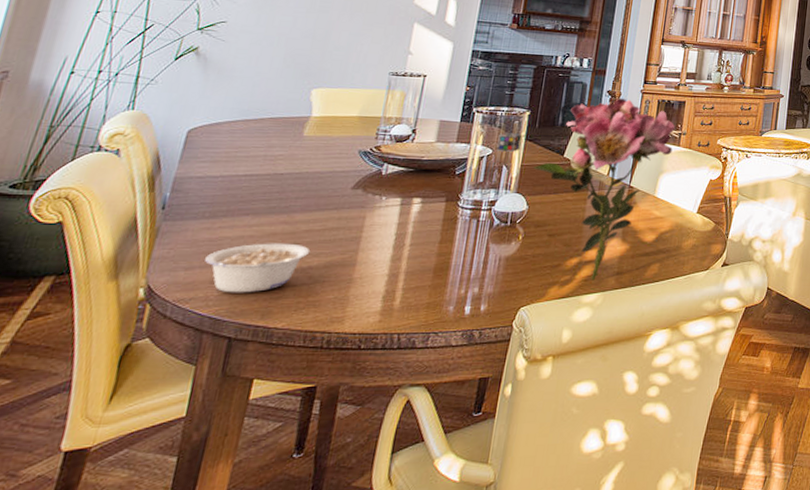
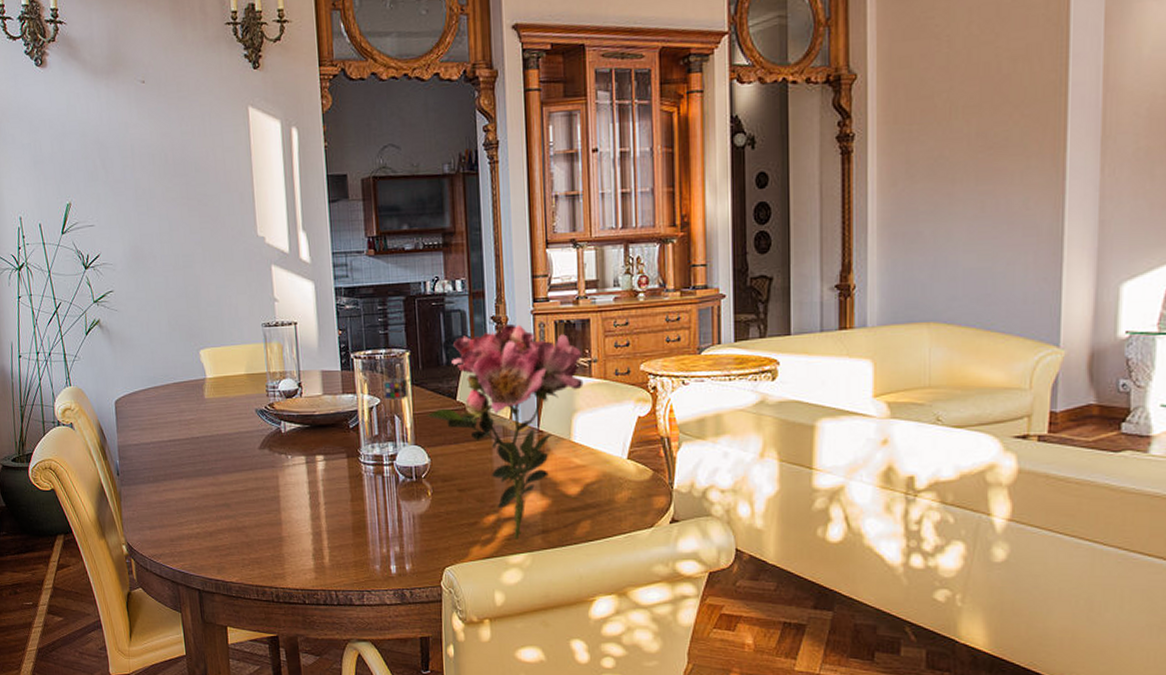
legume: present [205,243,311,293] -> none [161,504,241,550]

